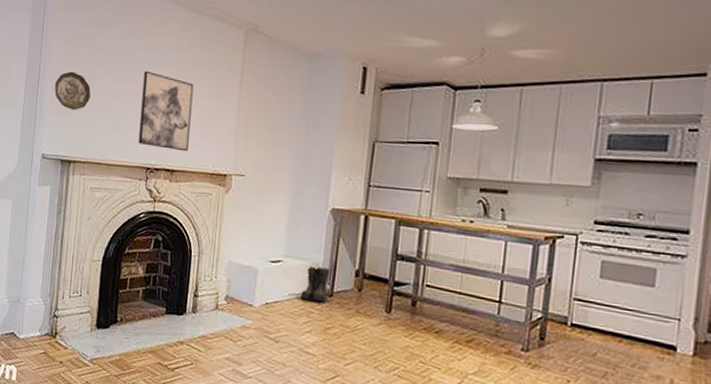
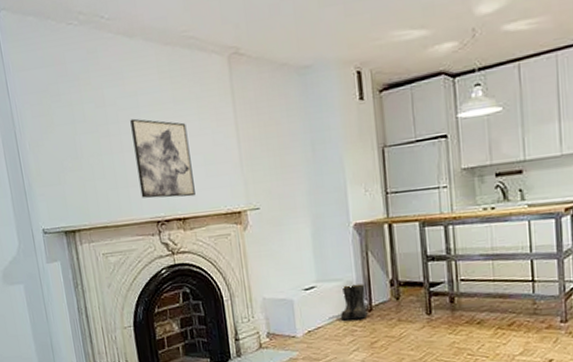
decorative plate: present [54,71,91,110] -> none [37,135,80,177]

